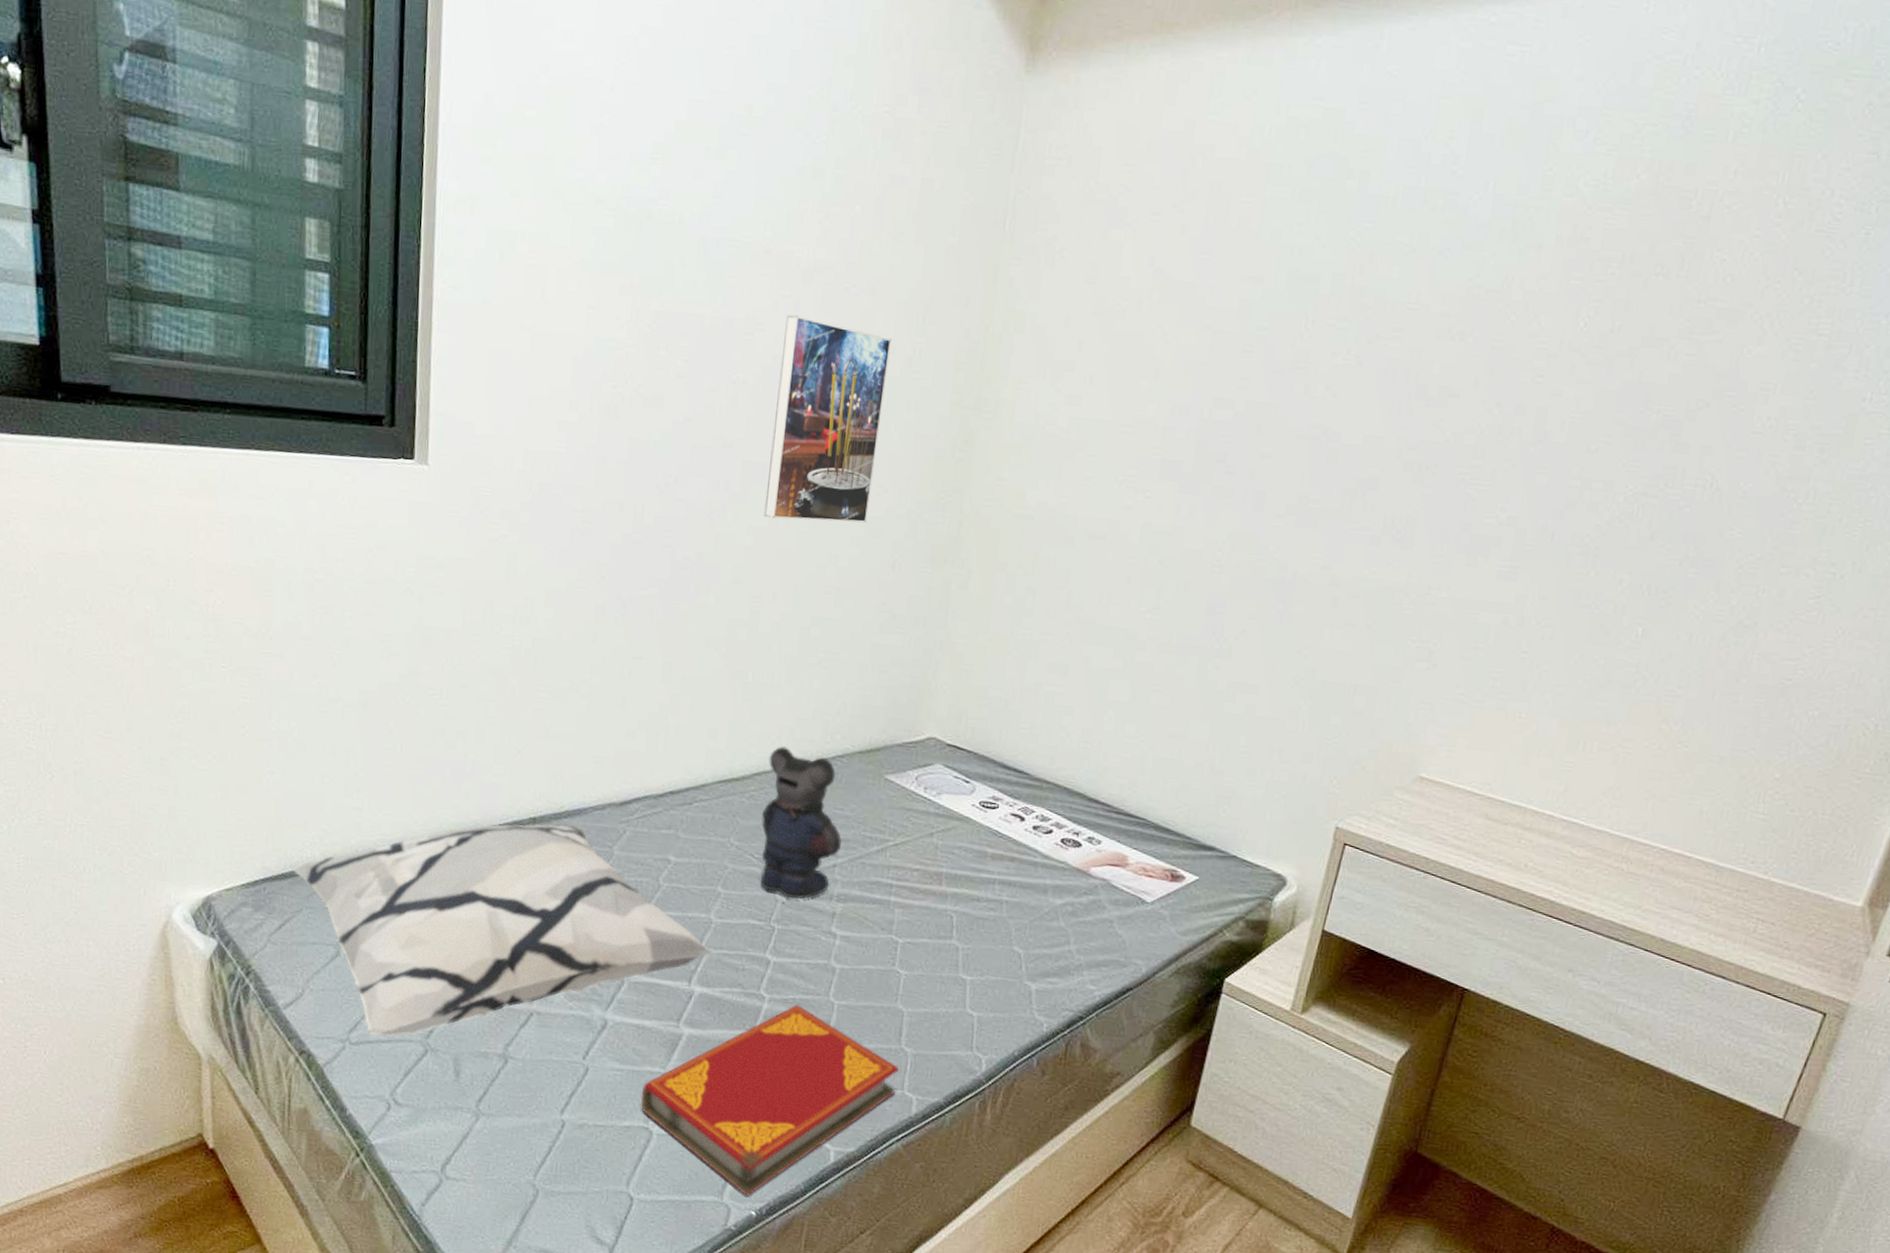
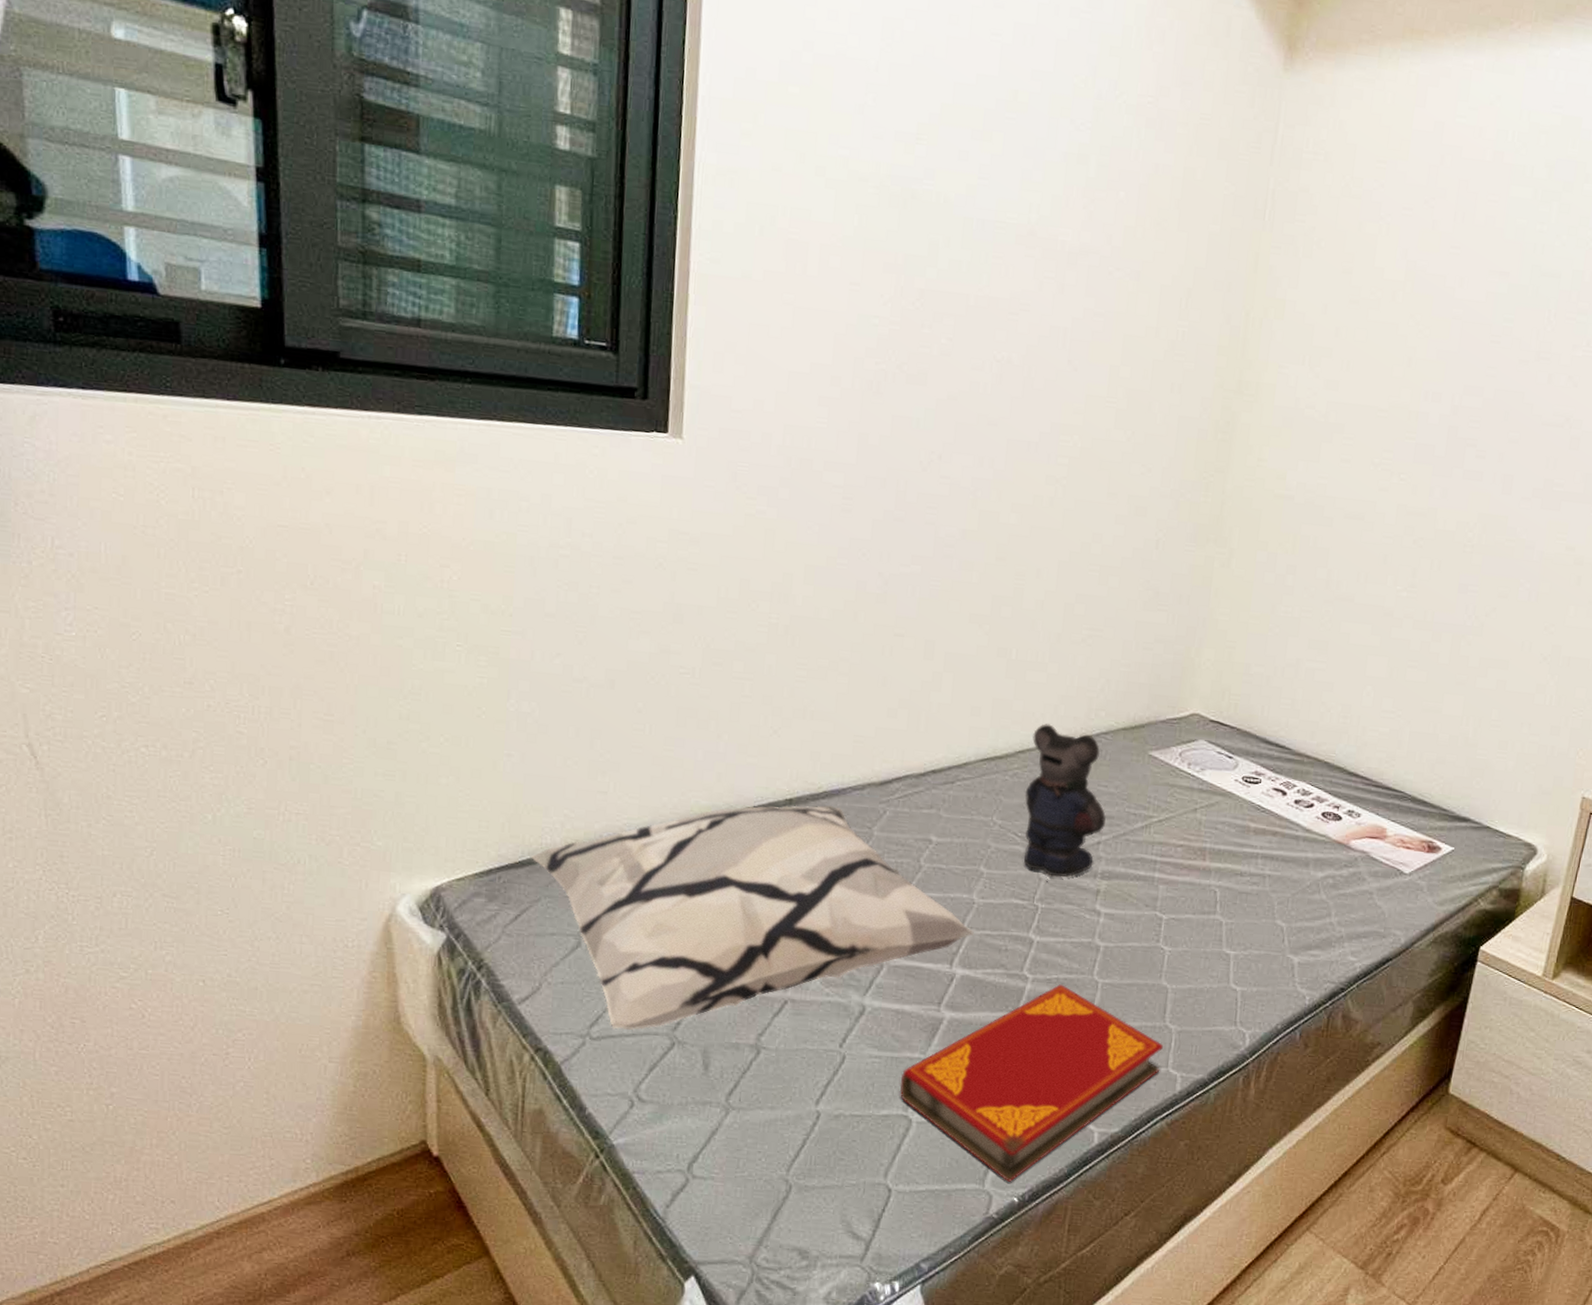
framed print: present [764,314,892,524] -> none [1028,296,1155,502]

